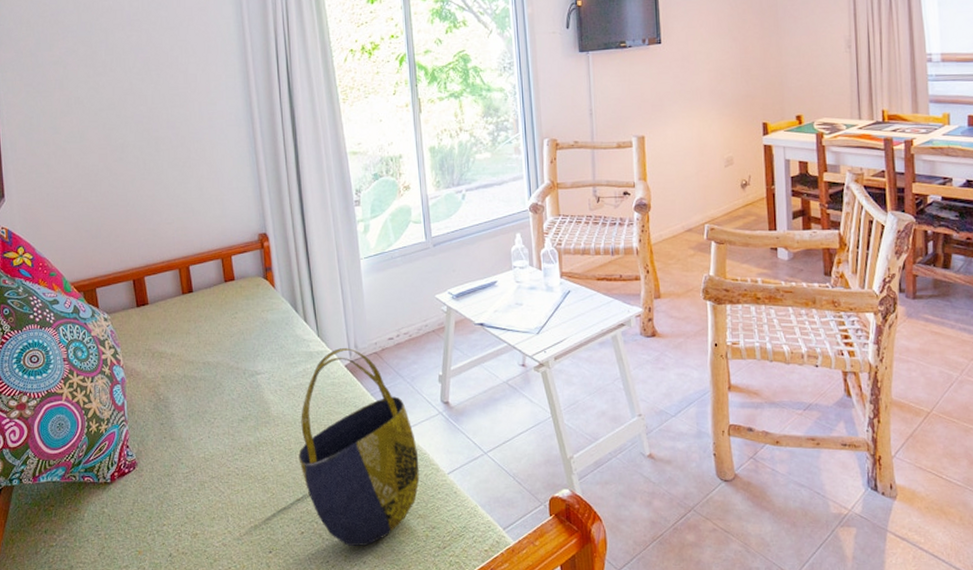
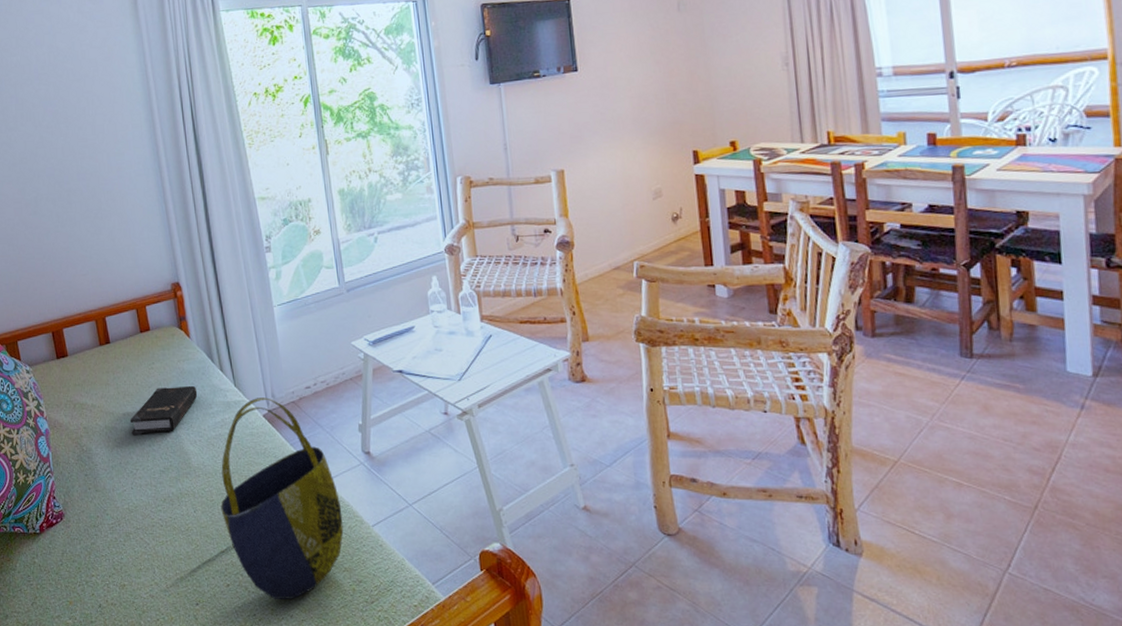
hardback book: none [211,335,280,384] -> present [130,385,198,435]

